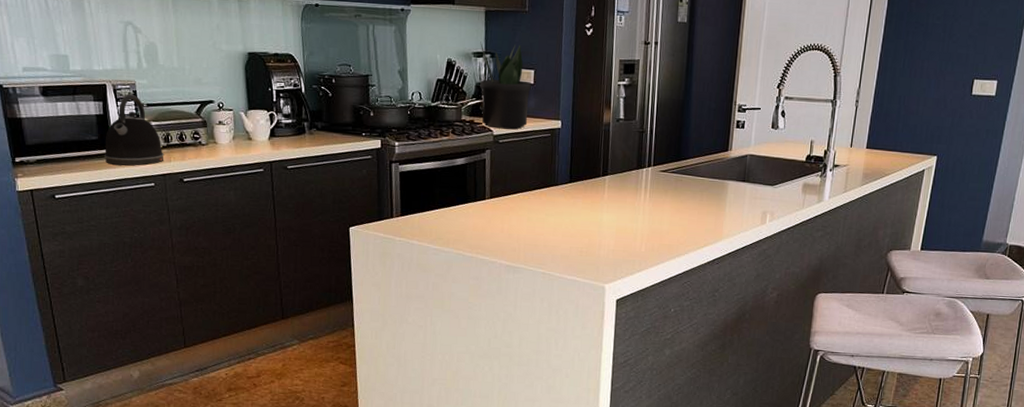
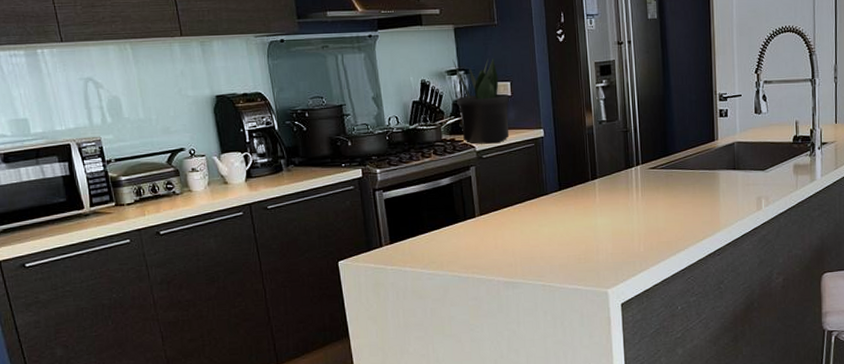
kettle: present [105,94,164,166] -> none [73,151,138,225]

